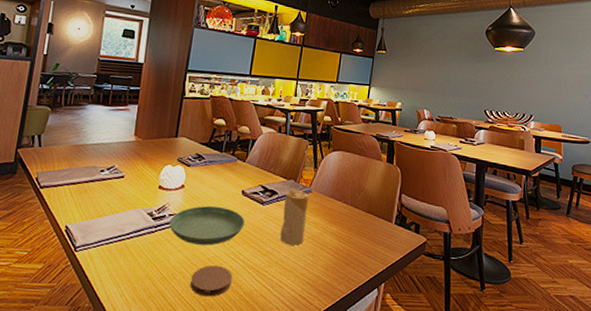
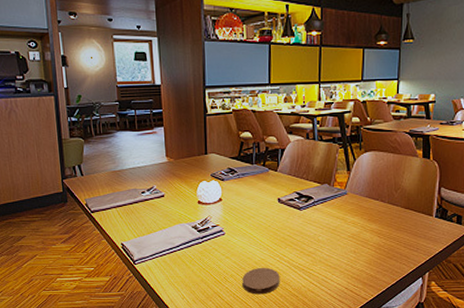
saucer: present [169,206,245,245] -> none [213,215,285,251]
candle: present [280,190,309,245] -> none [320,194,344,244]

